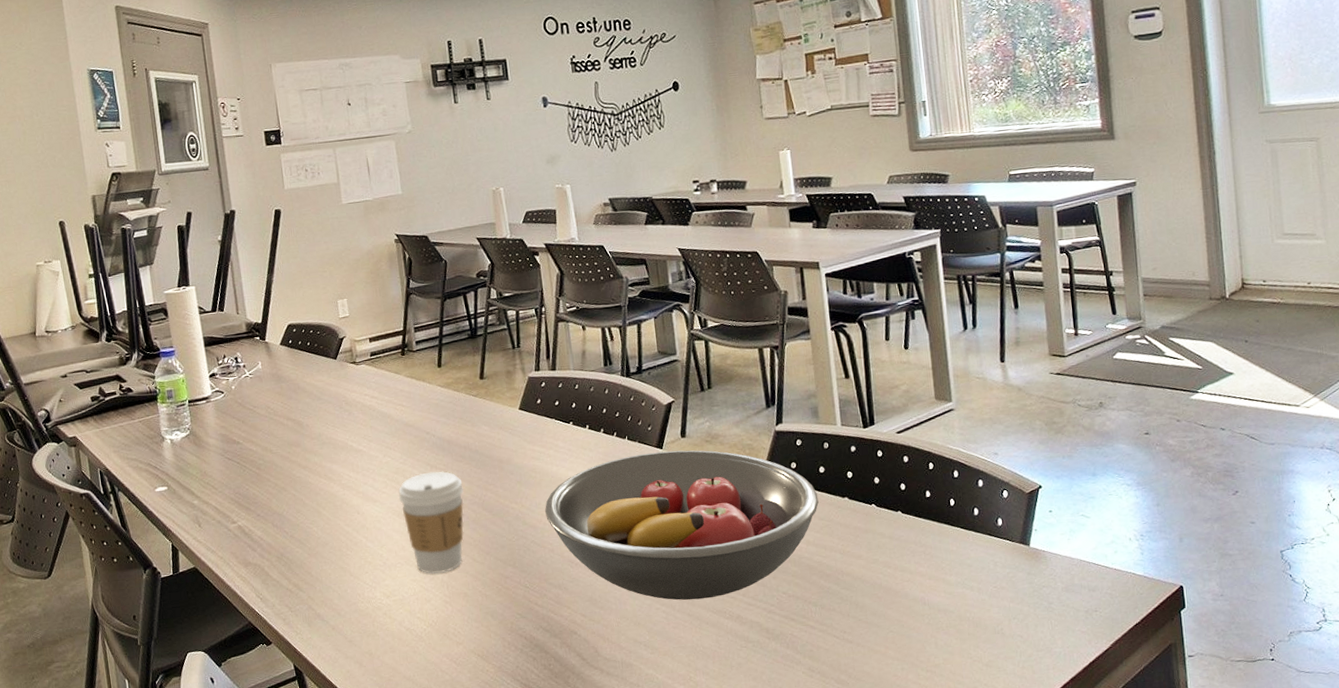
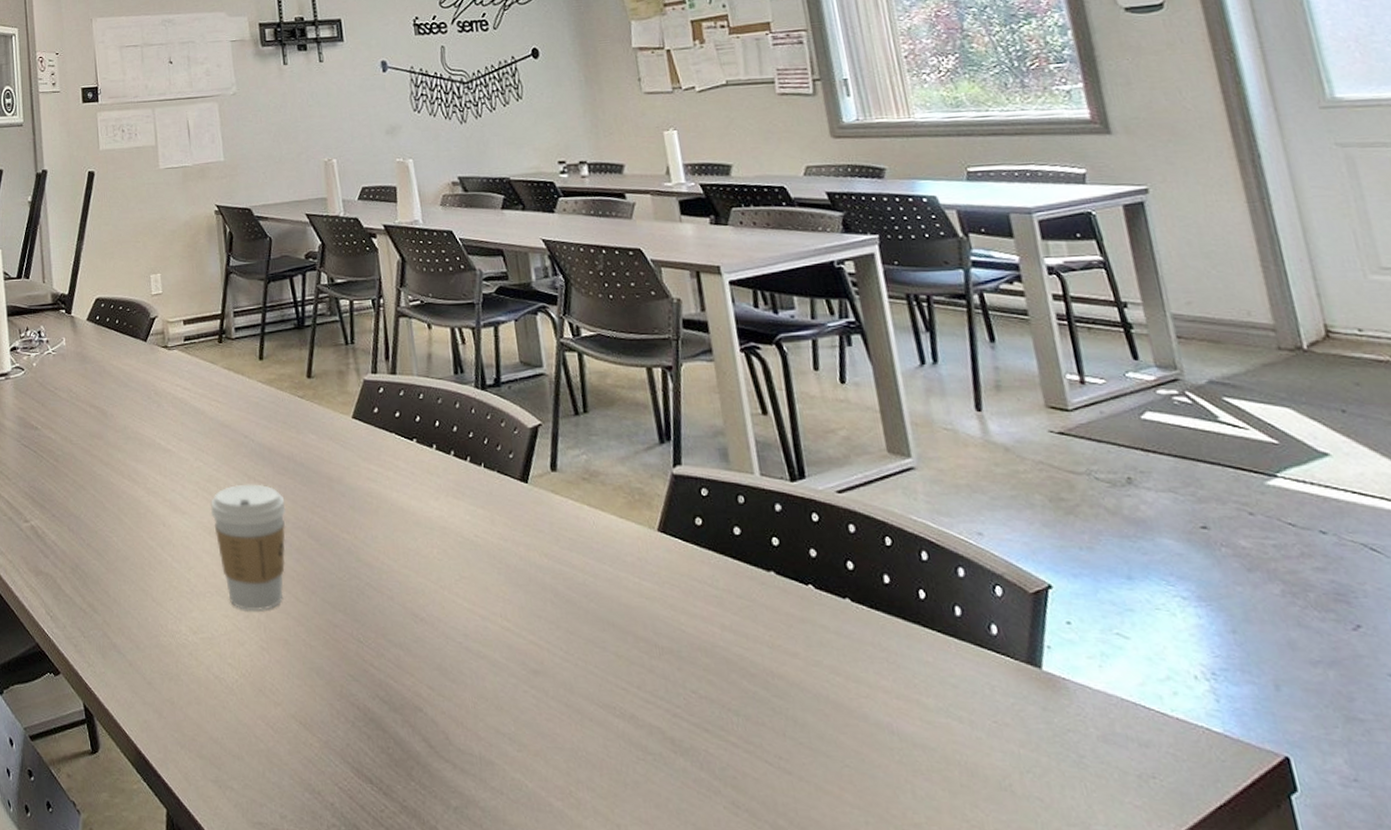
fruit bowl: present [544,450,819,600] -> none [382,486,735,687]

